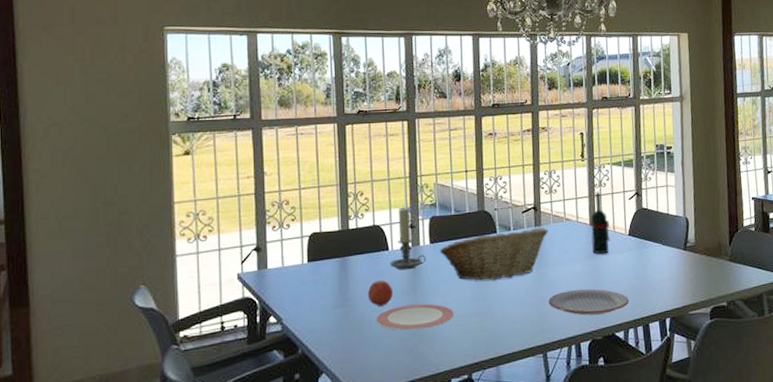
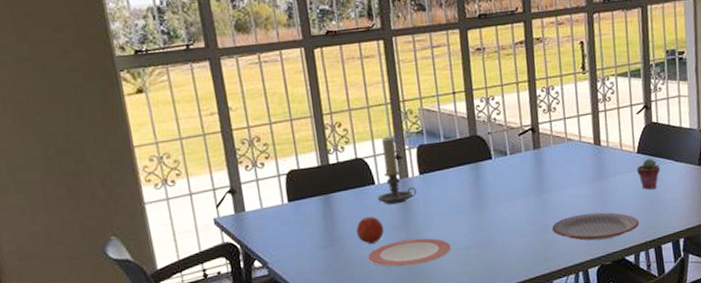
fruit basket: present [440,227,548,281] -> none [431,150,549,211]
wine bottle: present [590,191,610,255] -> none [594,106,617,176]
potted succulent: none [628,241,649,270] -> present [637,158,660,190]

